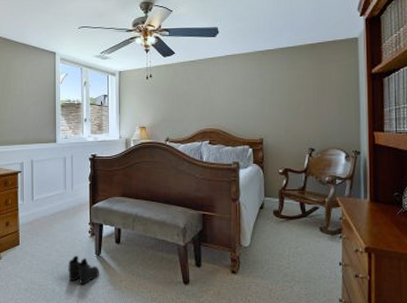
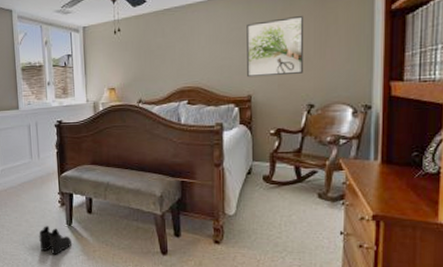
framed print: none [259,74,305,123] -> present [247,16,303,78]

